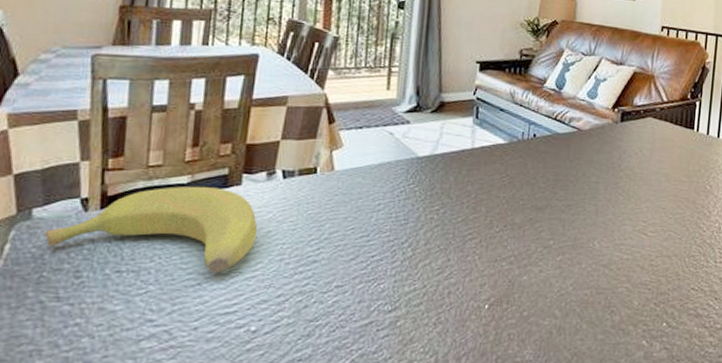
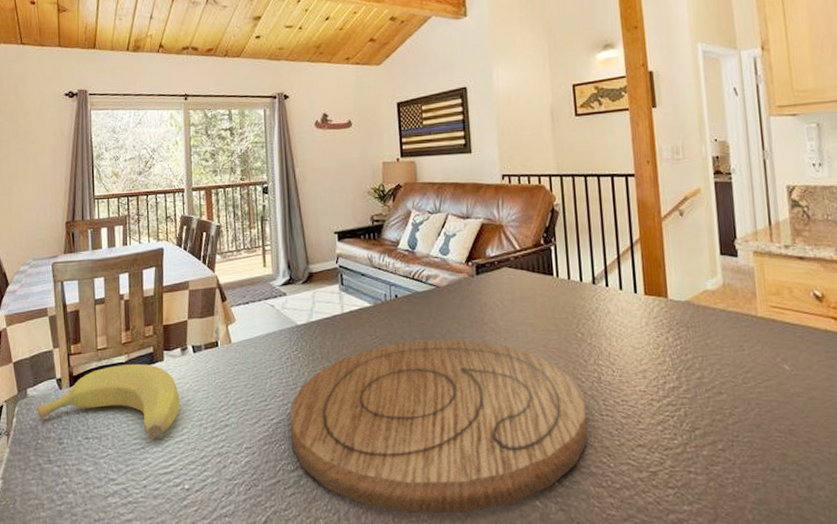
cutting board: none [392,182,703,355] -> present [290,339,588,514]

